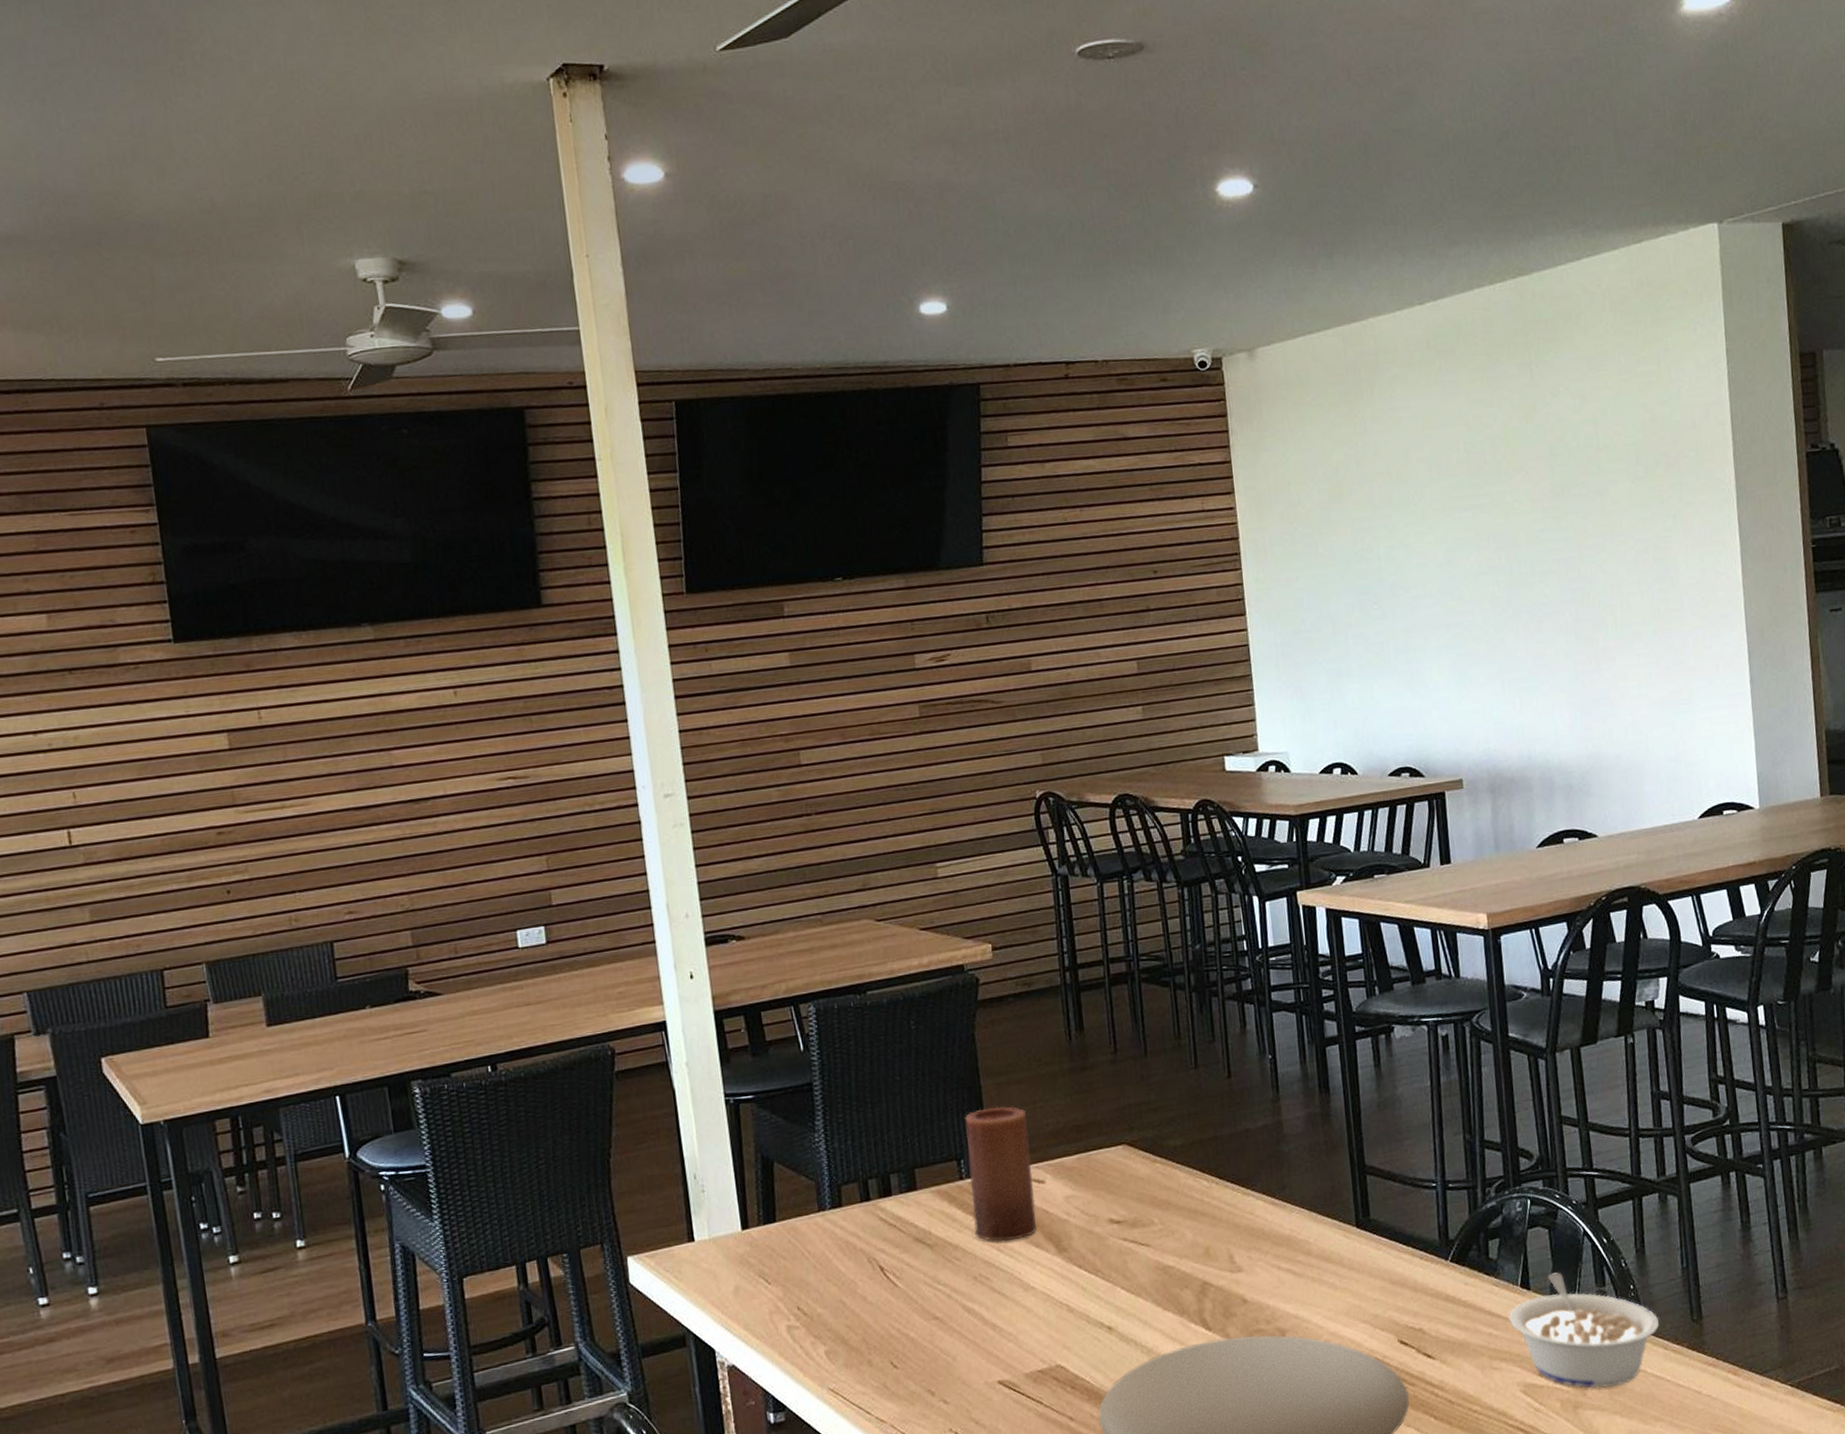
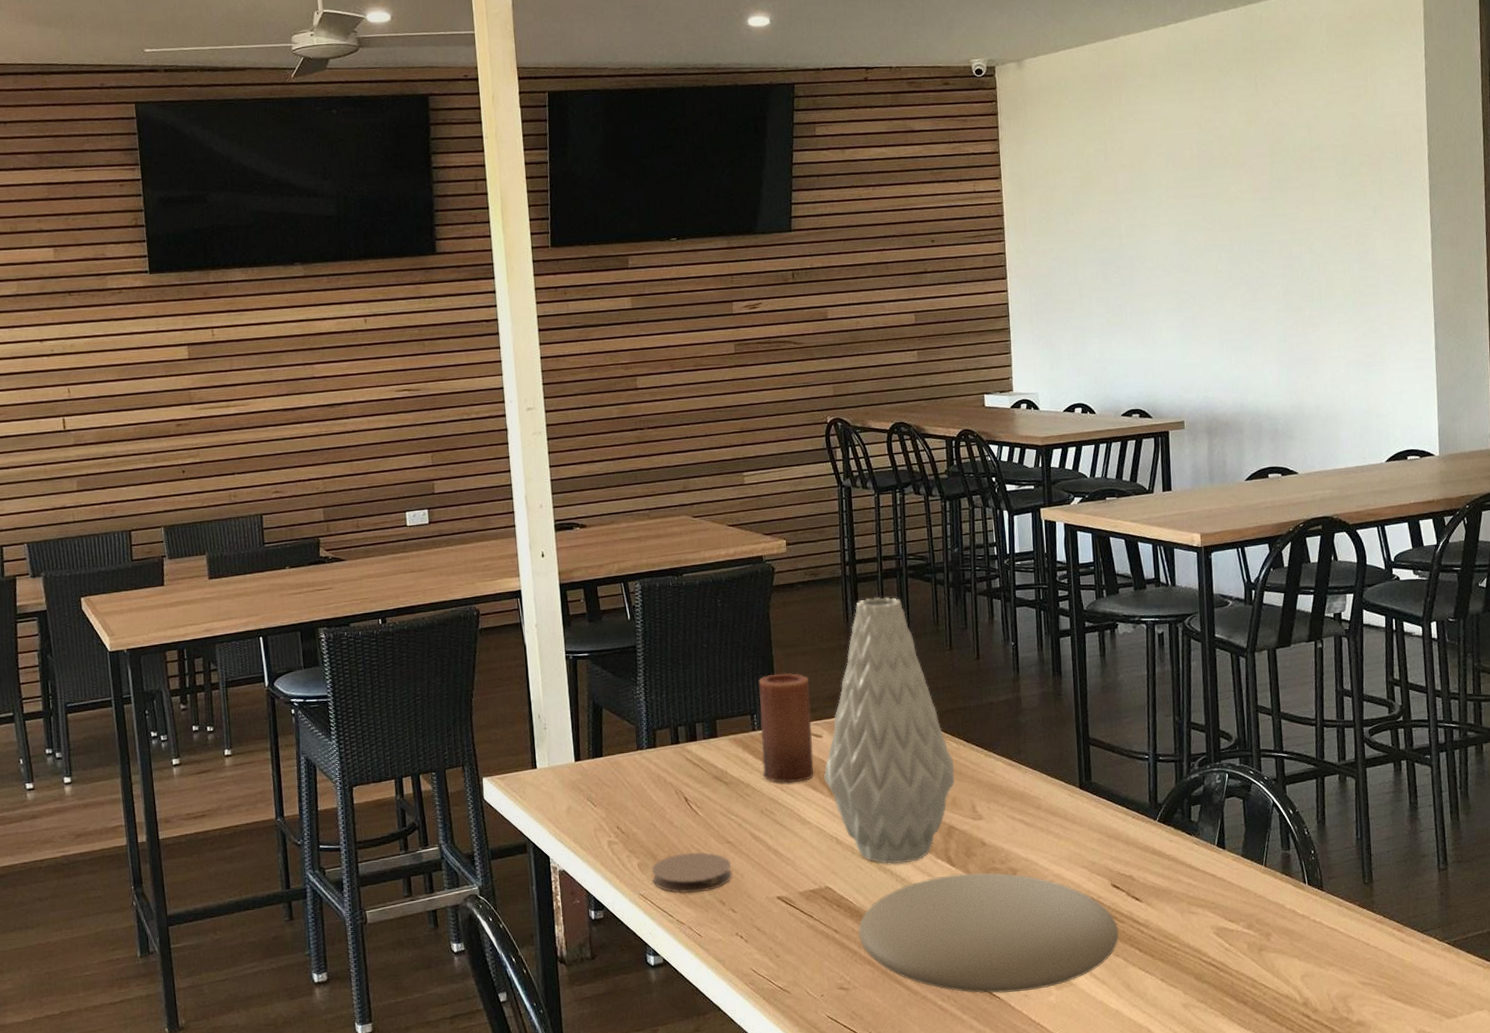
coaster: none [842,1332,943,1385] -> present [652,852,733,893]
vase: none [1049,1007,1207,1332] -> present [824,597,955,864]
legume: present [1508,1272,1659,1389] -> none [1206,836,1335,935]

